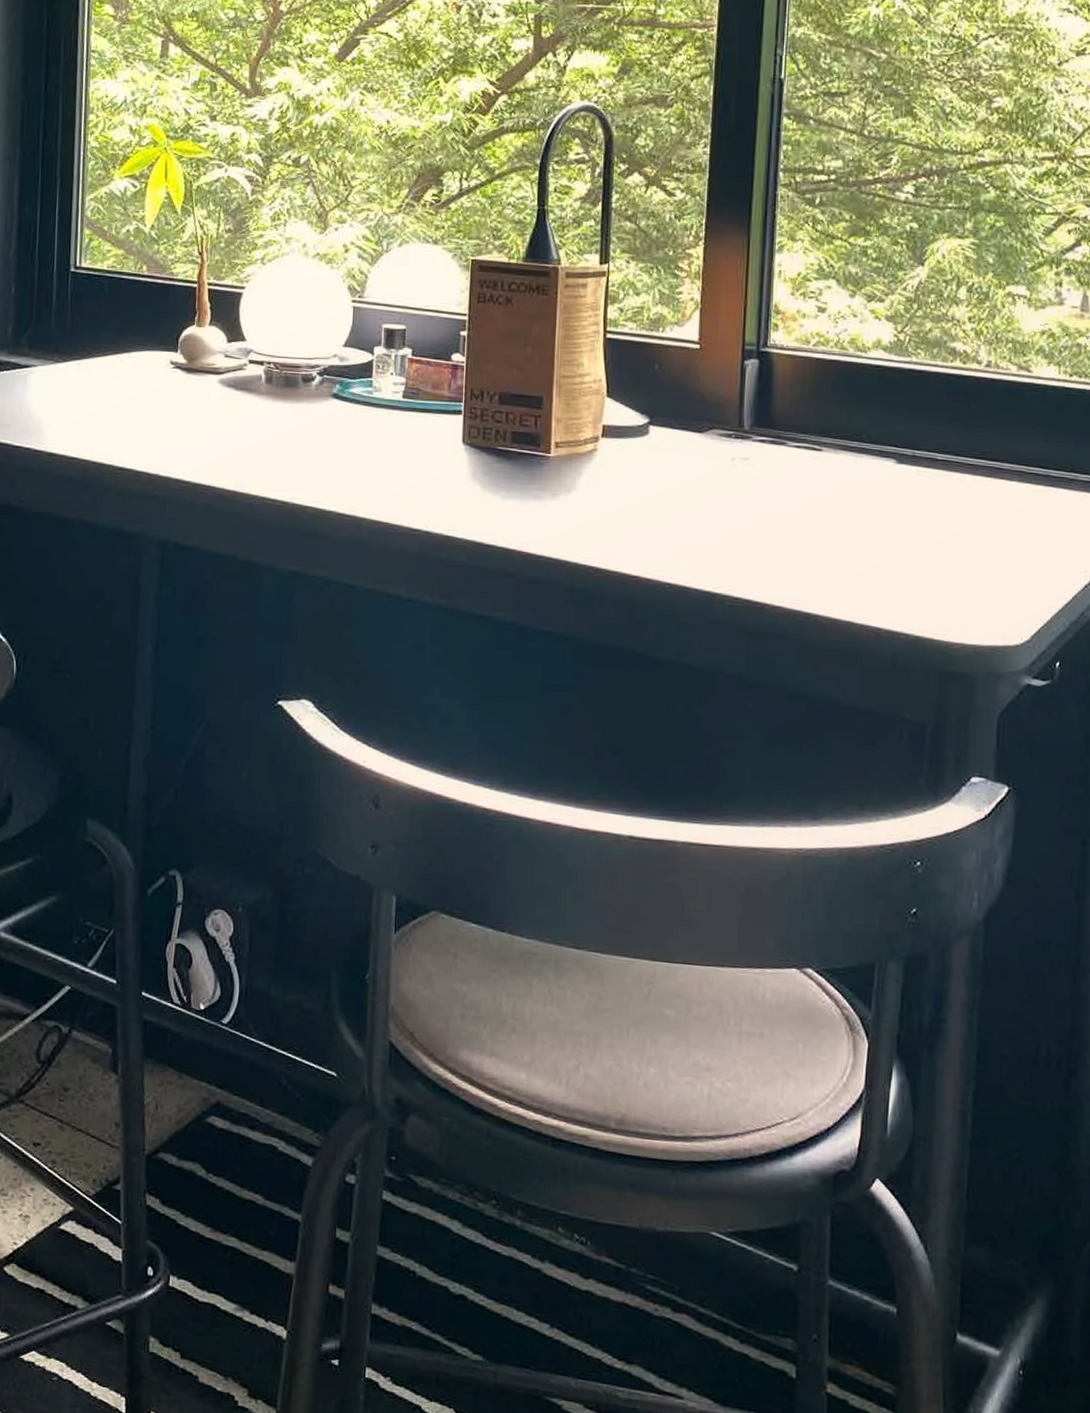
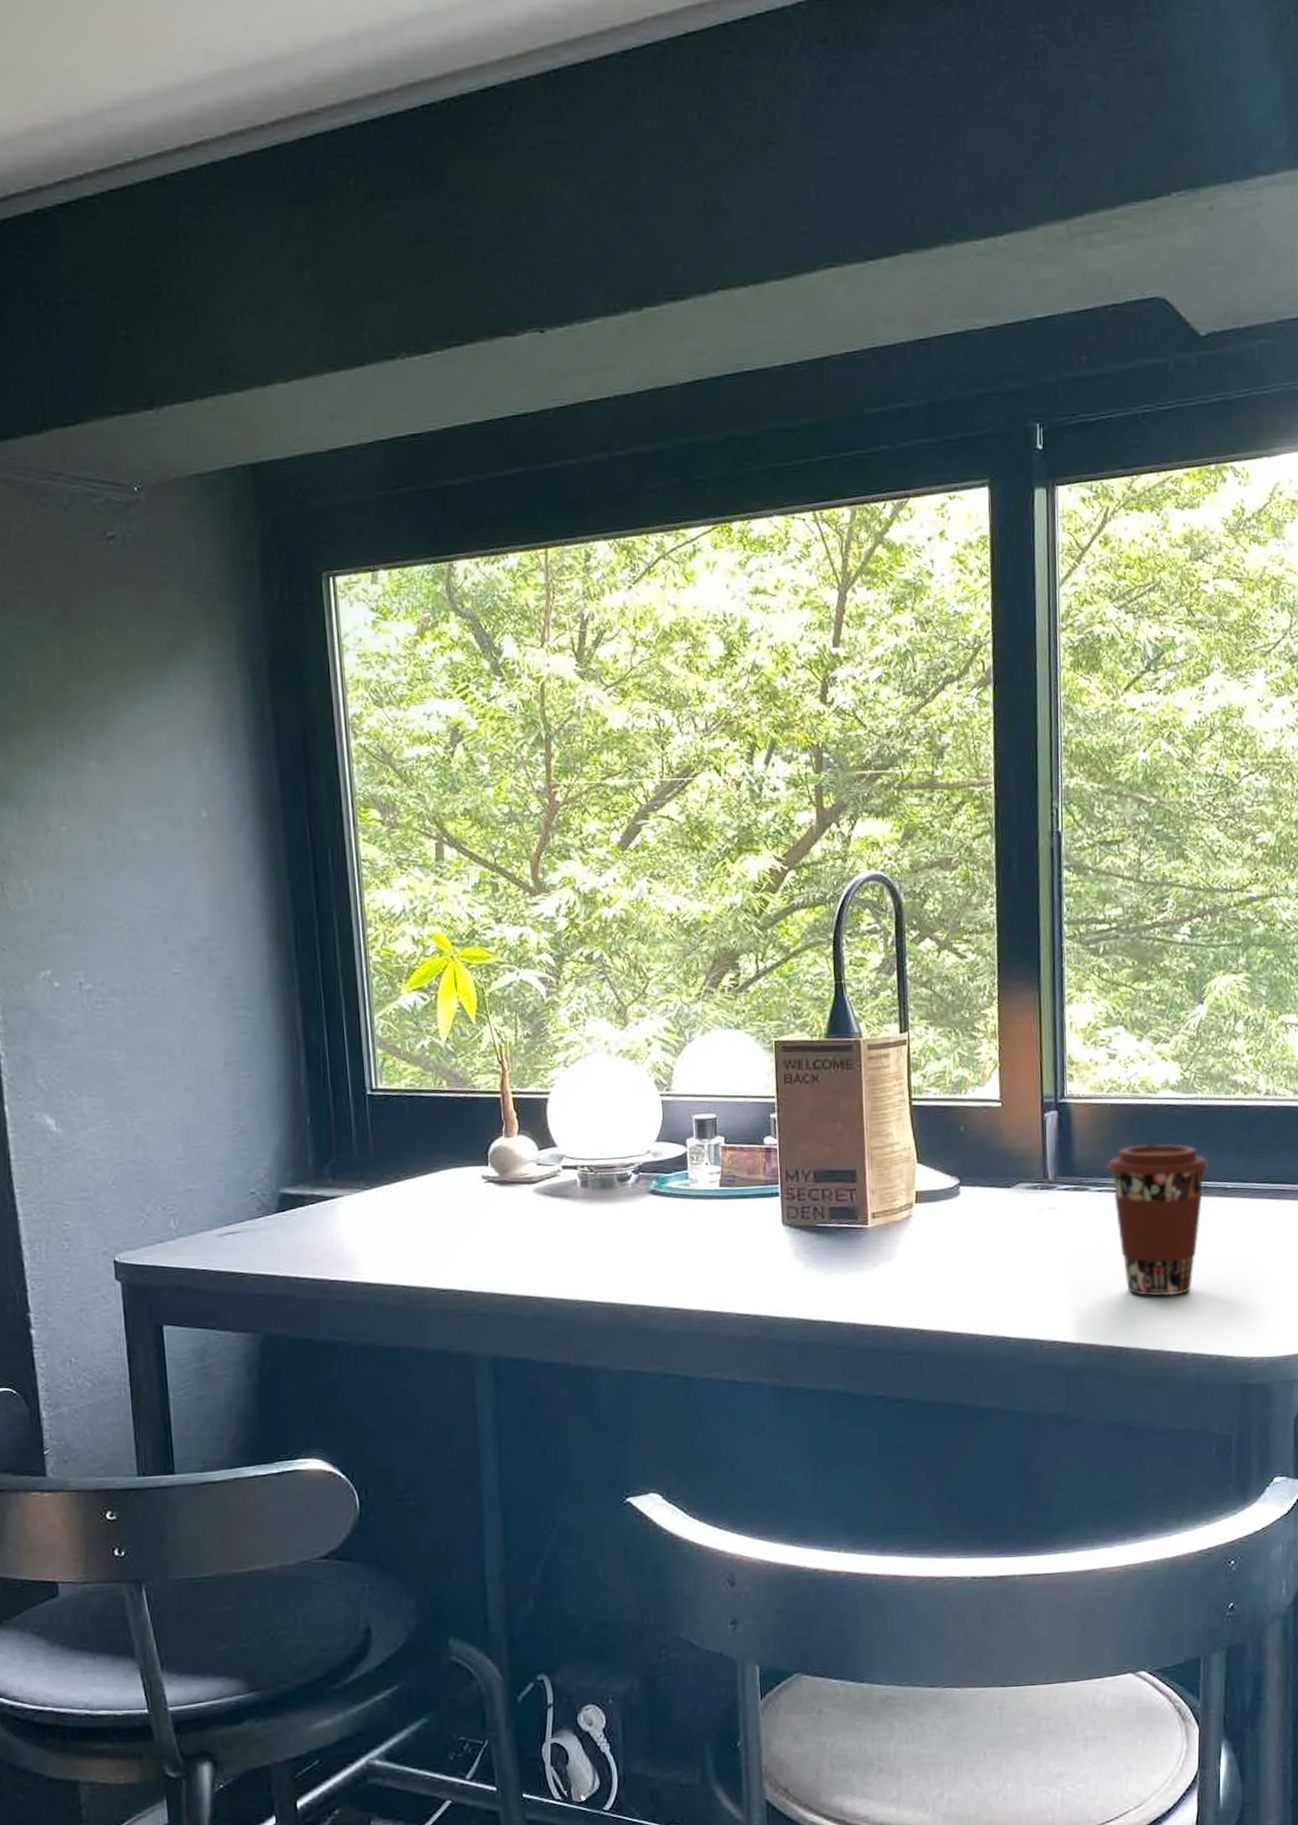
coffee cup: none [808,403,920,566] -> present [1107,1143,1210,1297]

